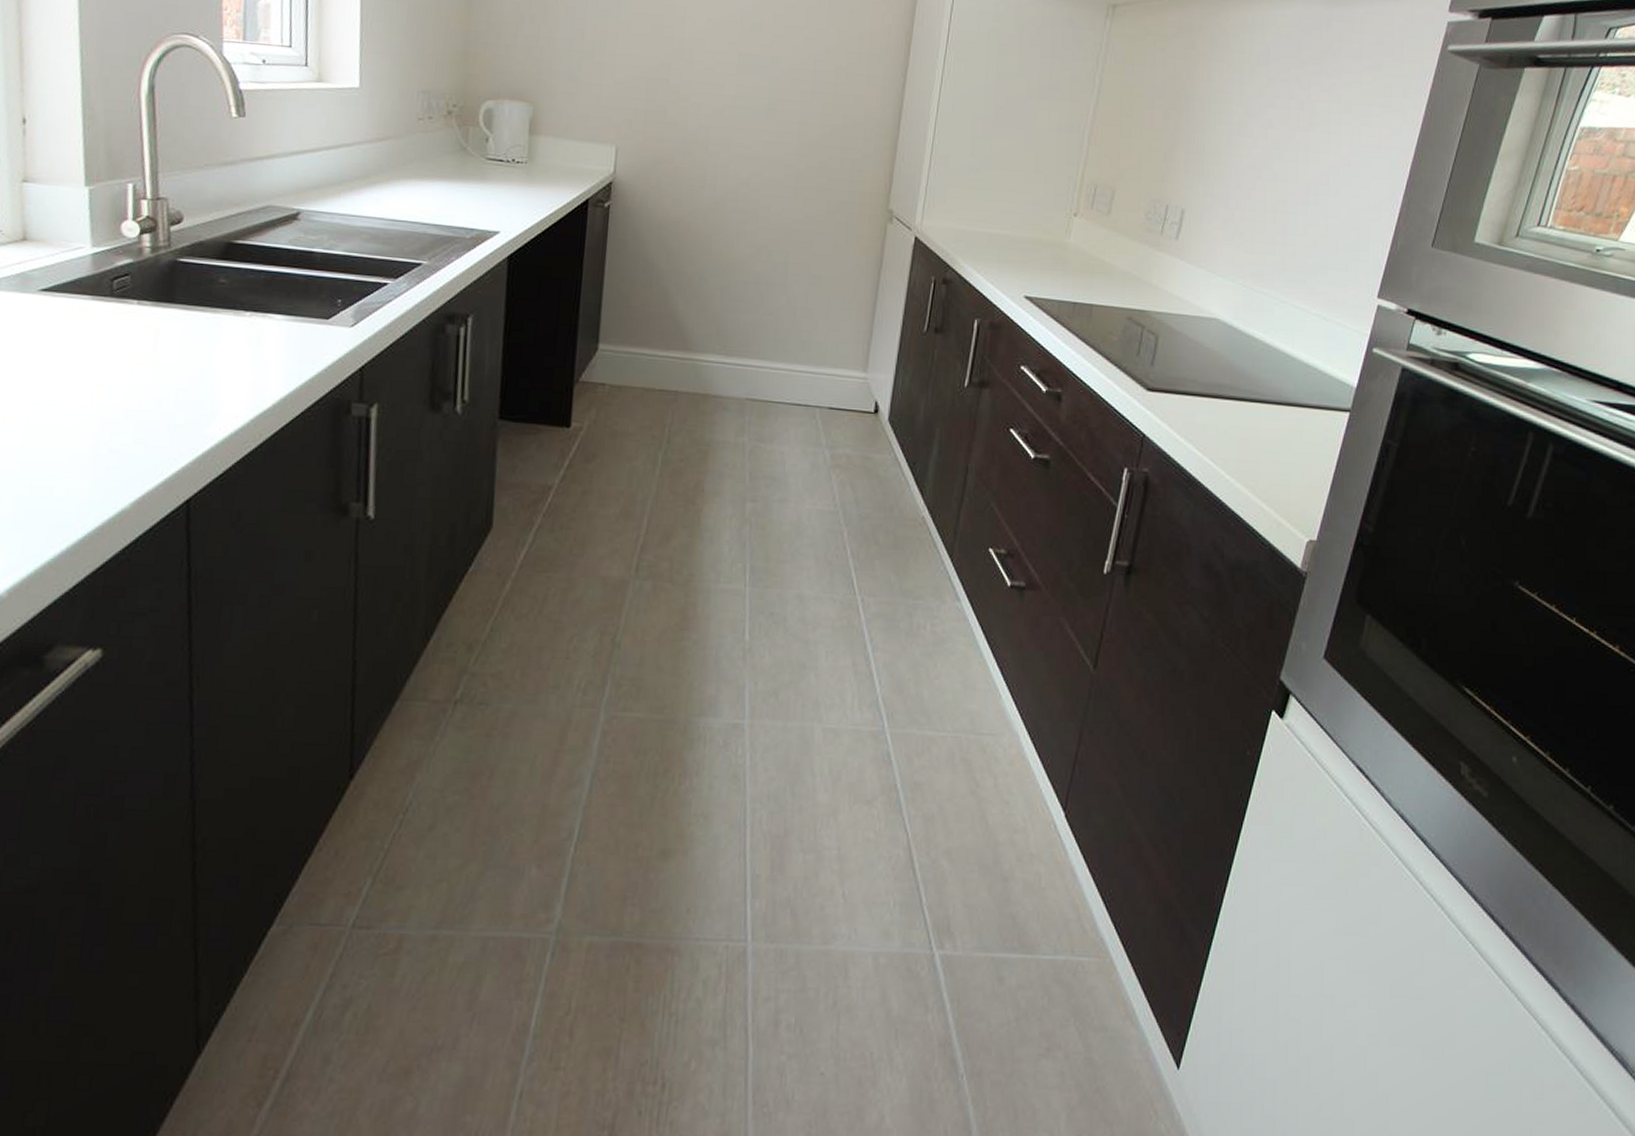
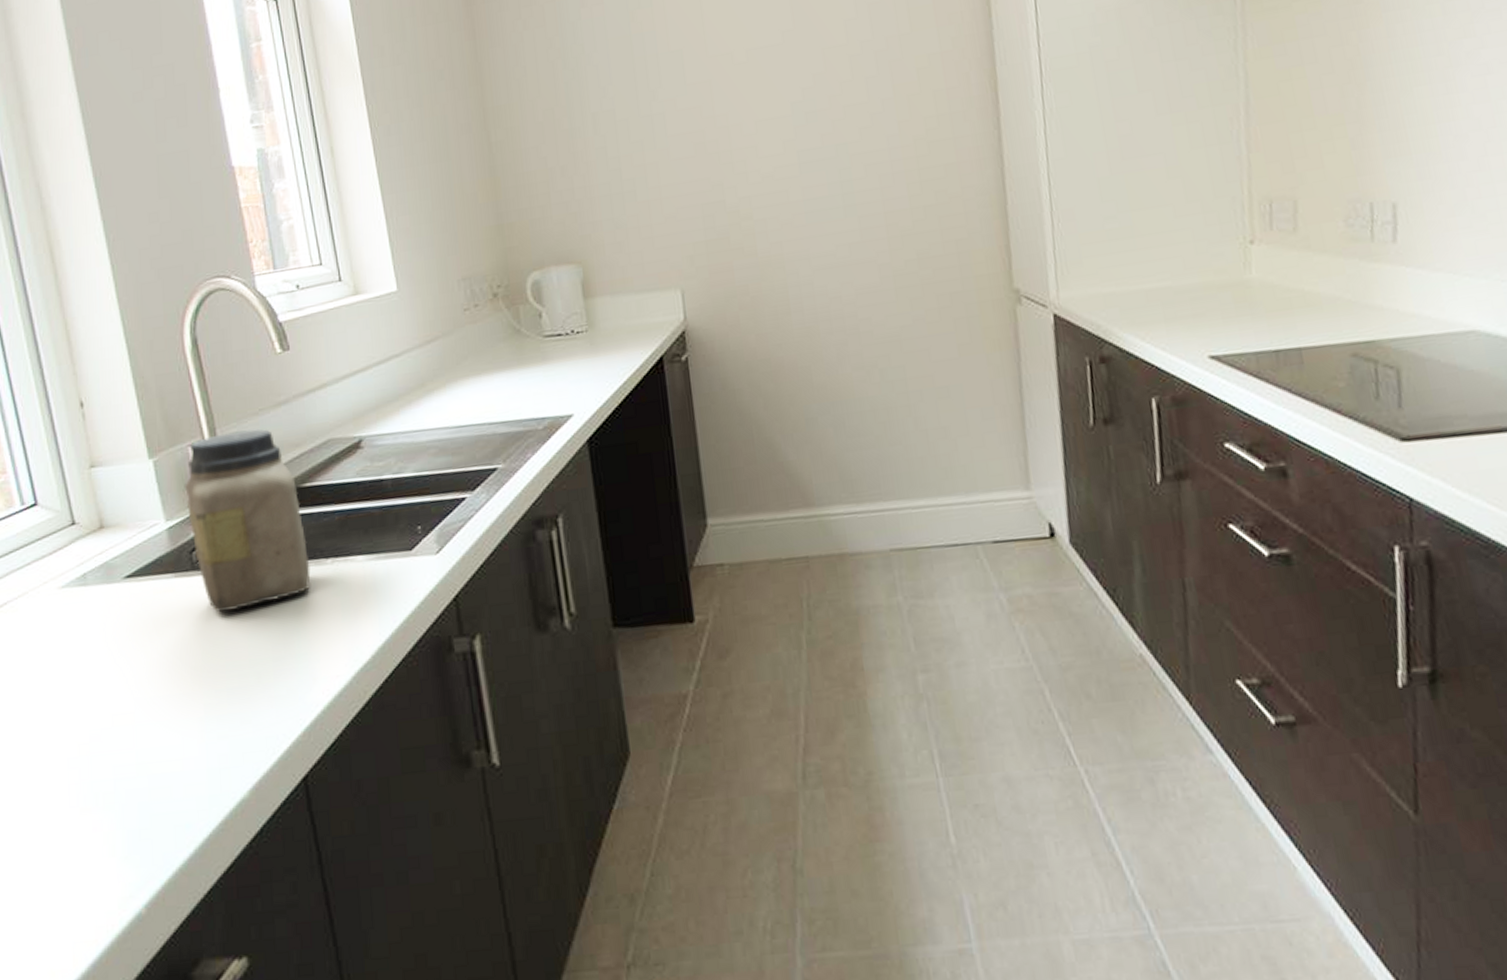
jar: none [116,178,230,341] -> present [184,429,311,613]

